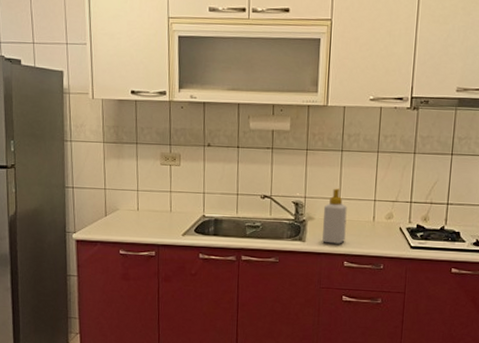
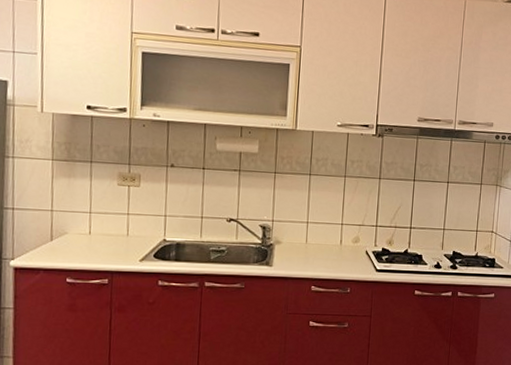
soap bottle: present [322,188,347,244] -> none [290,212,315,268]

